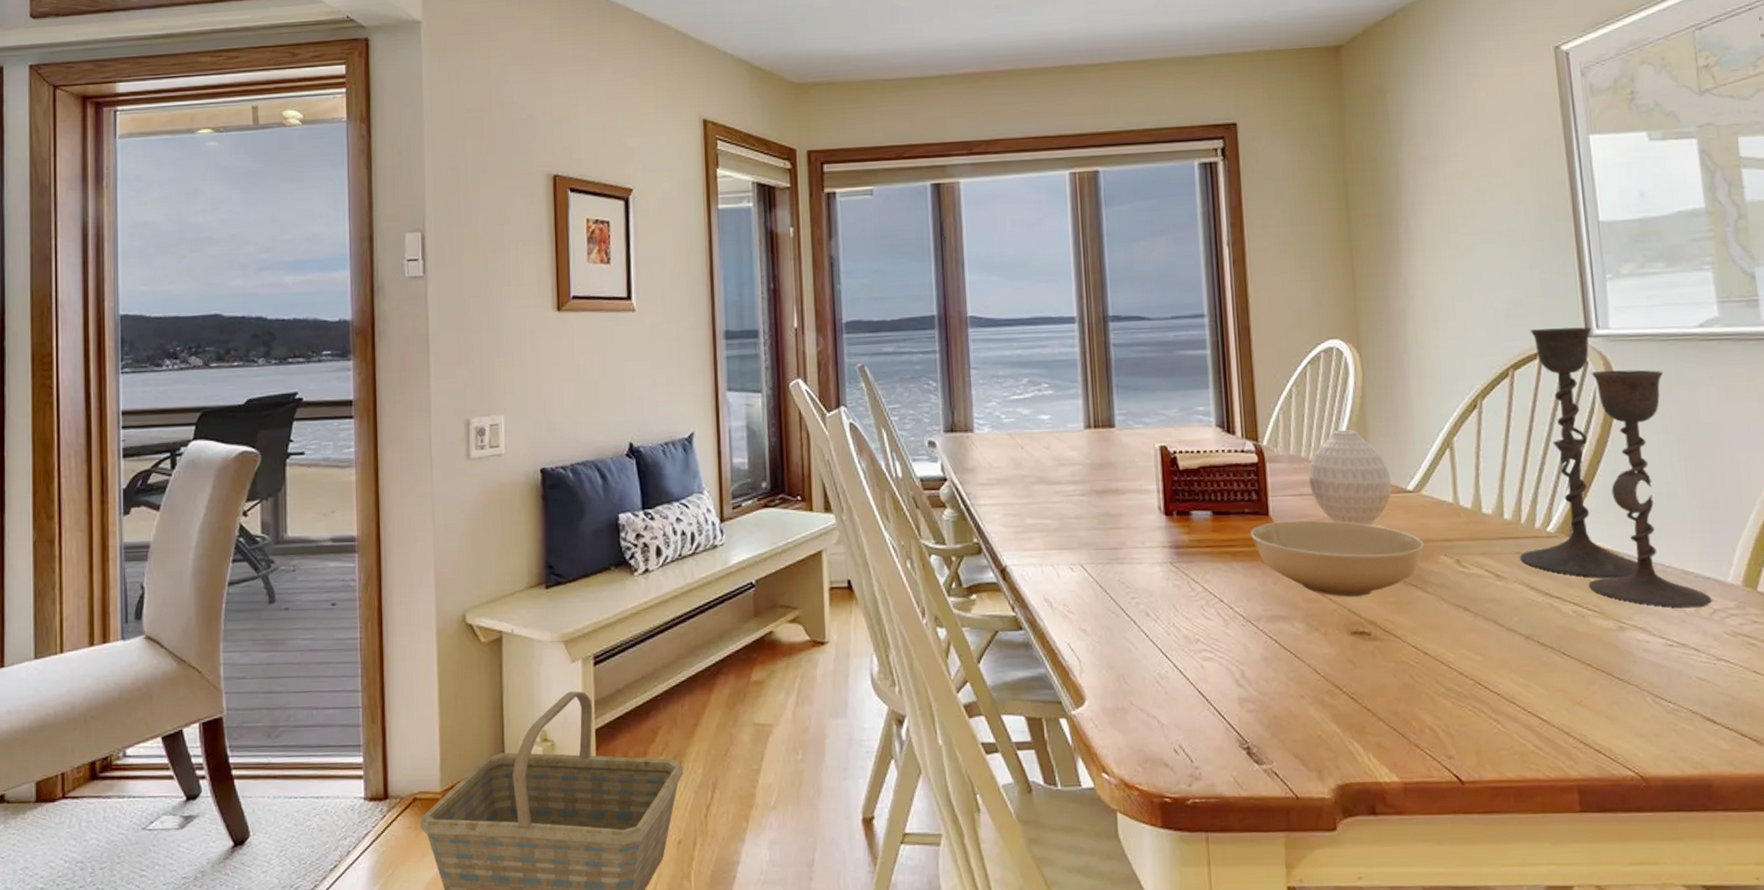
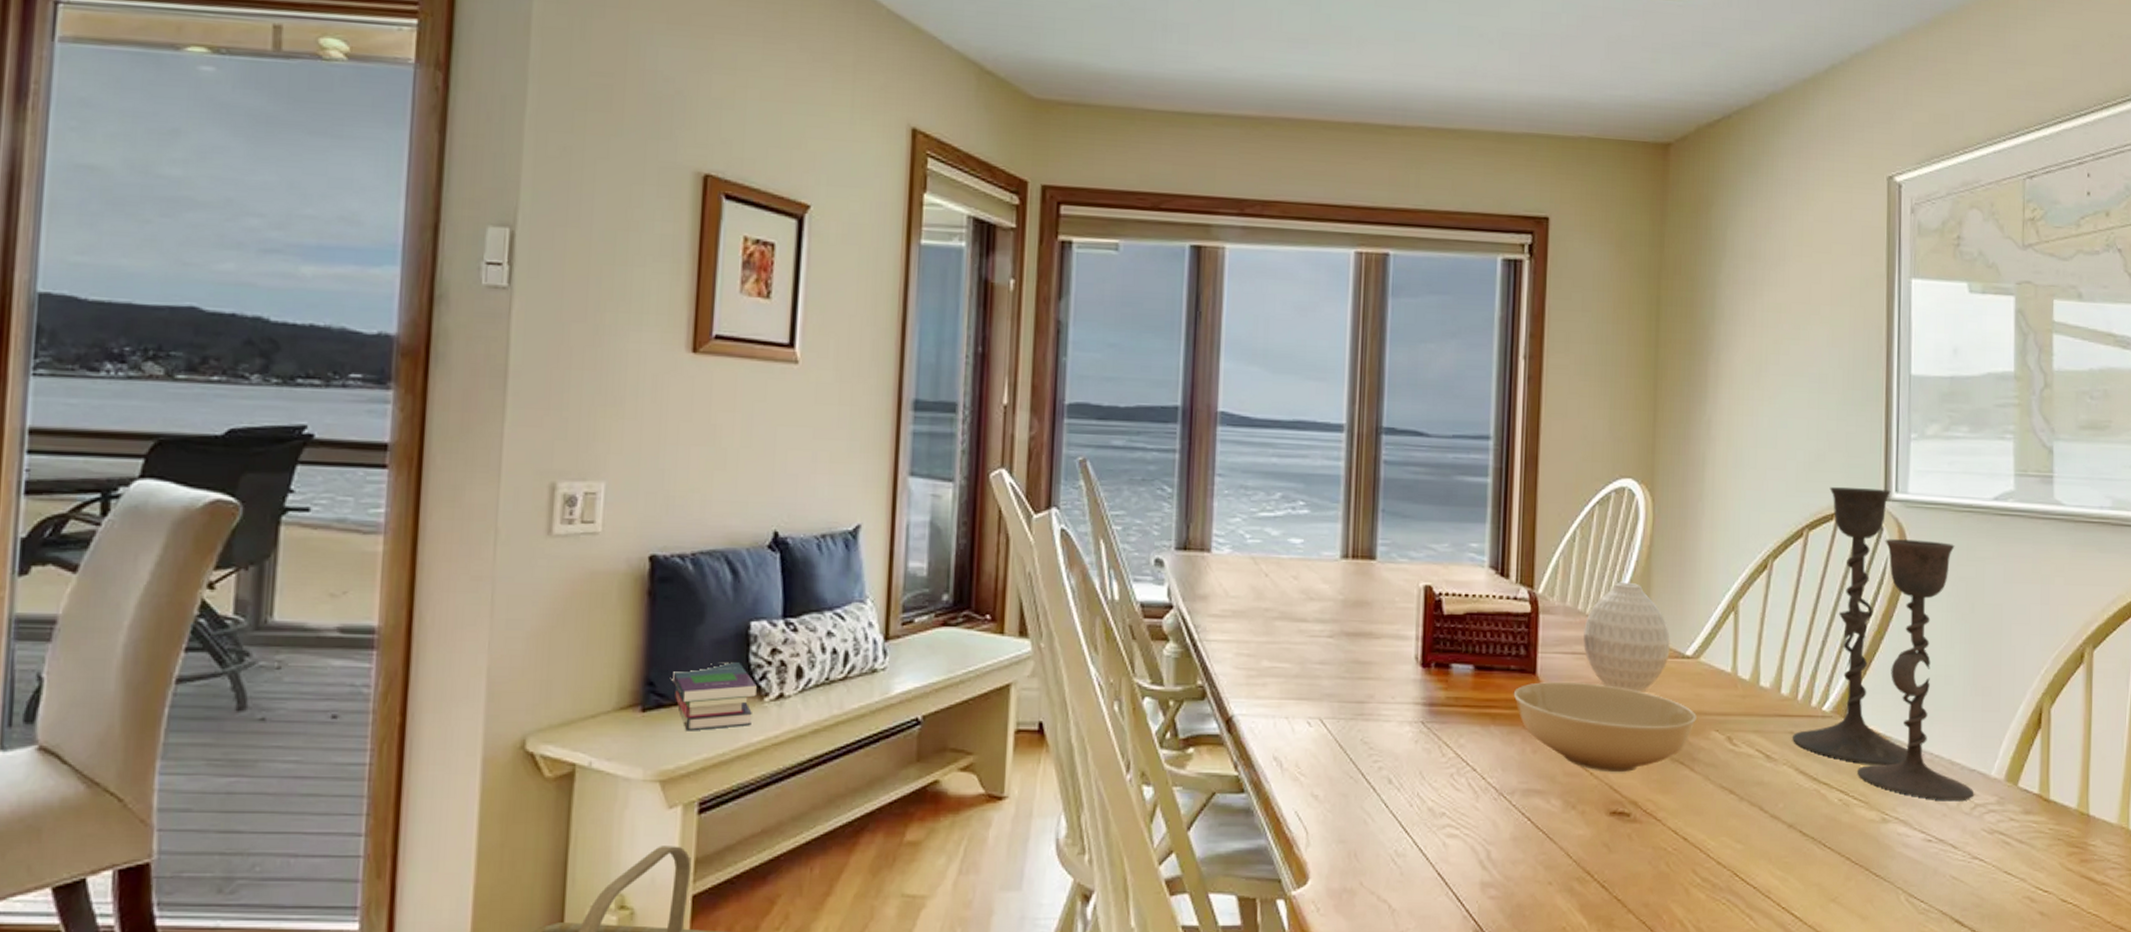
books: none [564,545,628,602] -> present [670,661,757,731]

